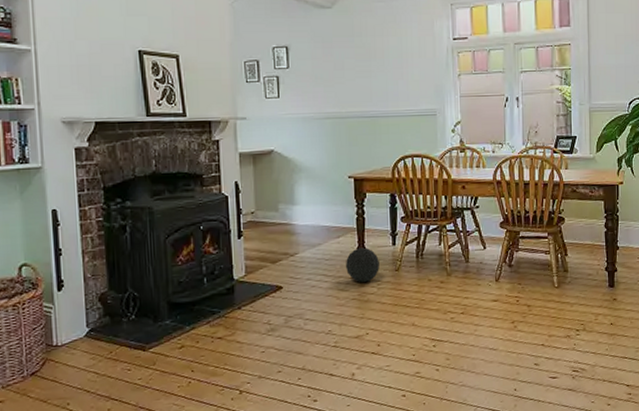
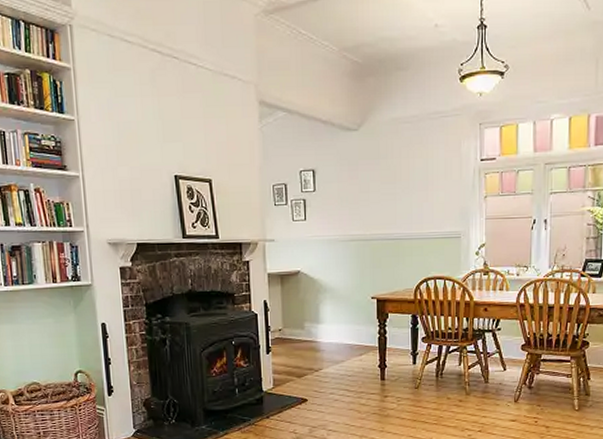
ball: present [345,247,379,282] -> none [366,365,400,398]

